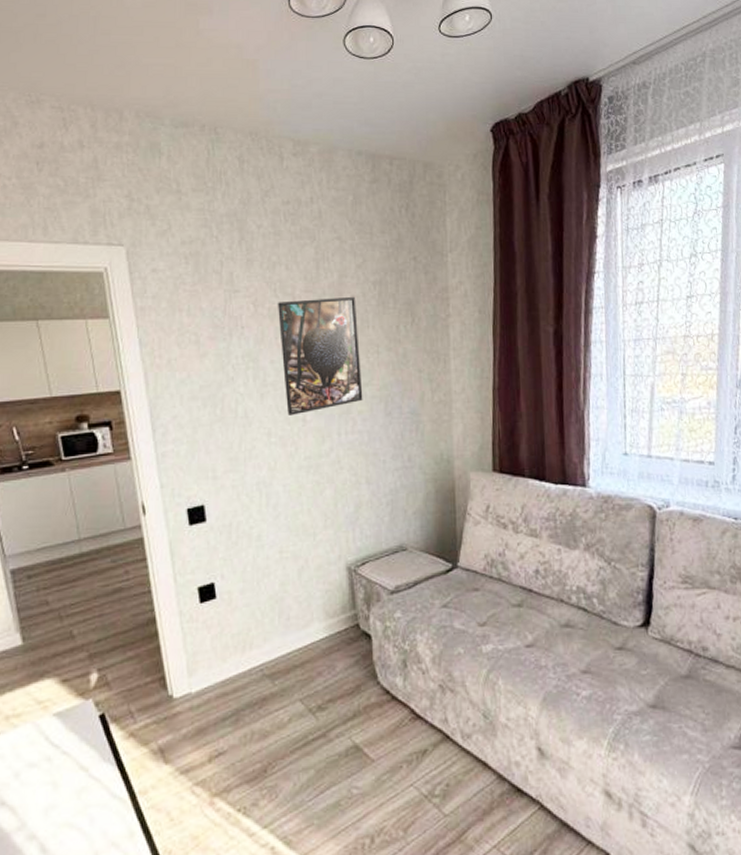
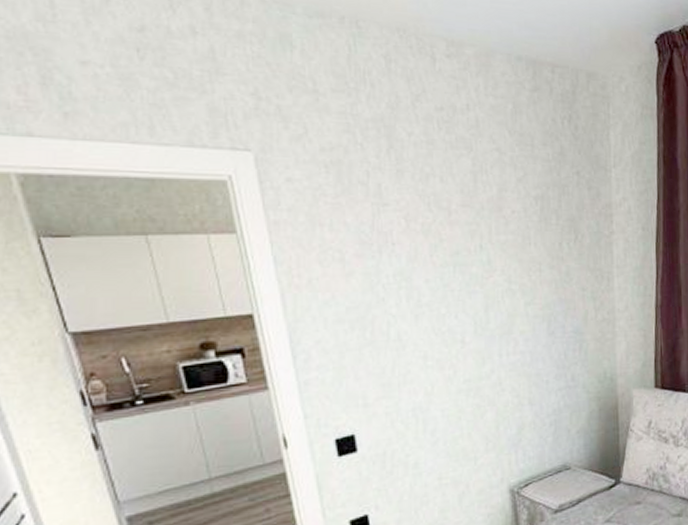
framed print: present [277,296,363,416] -> none [431,212,525,337]

